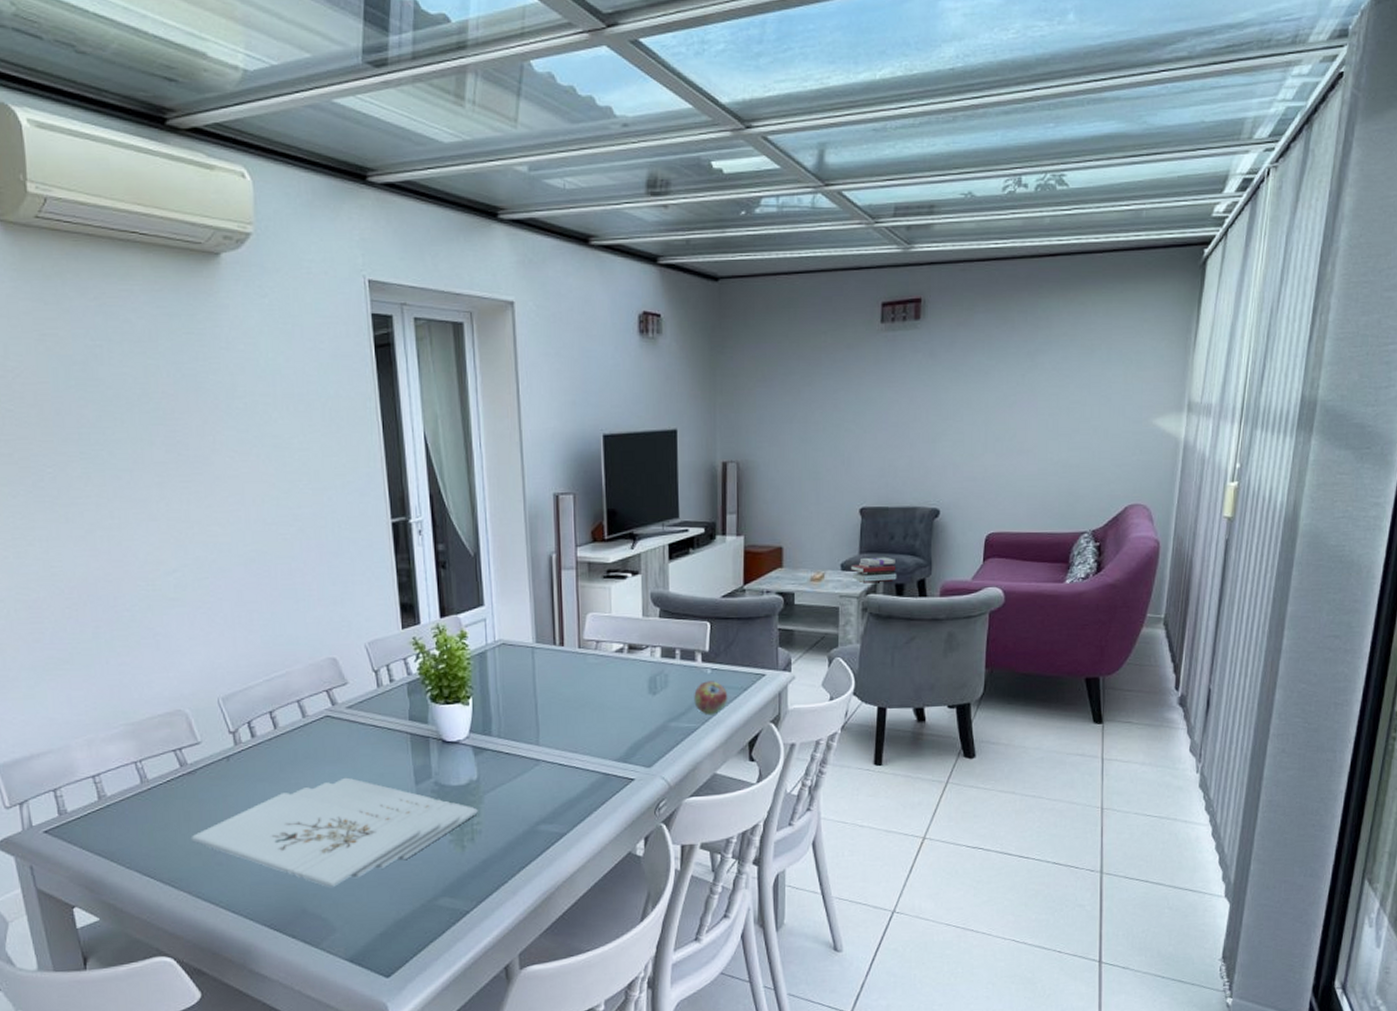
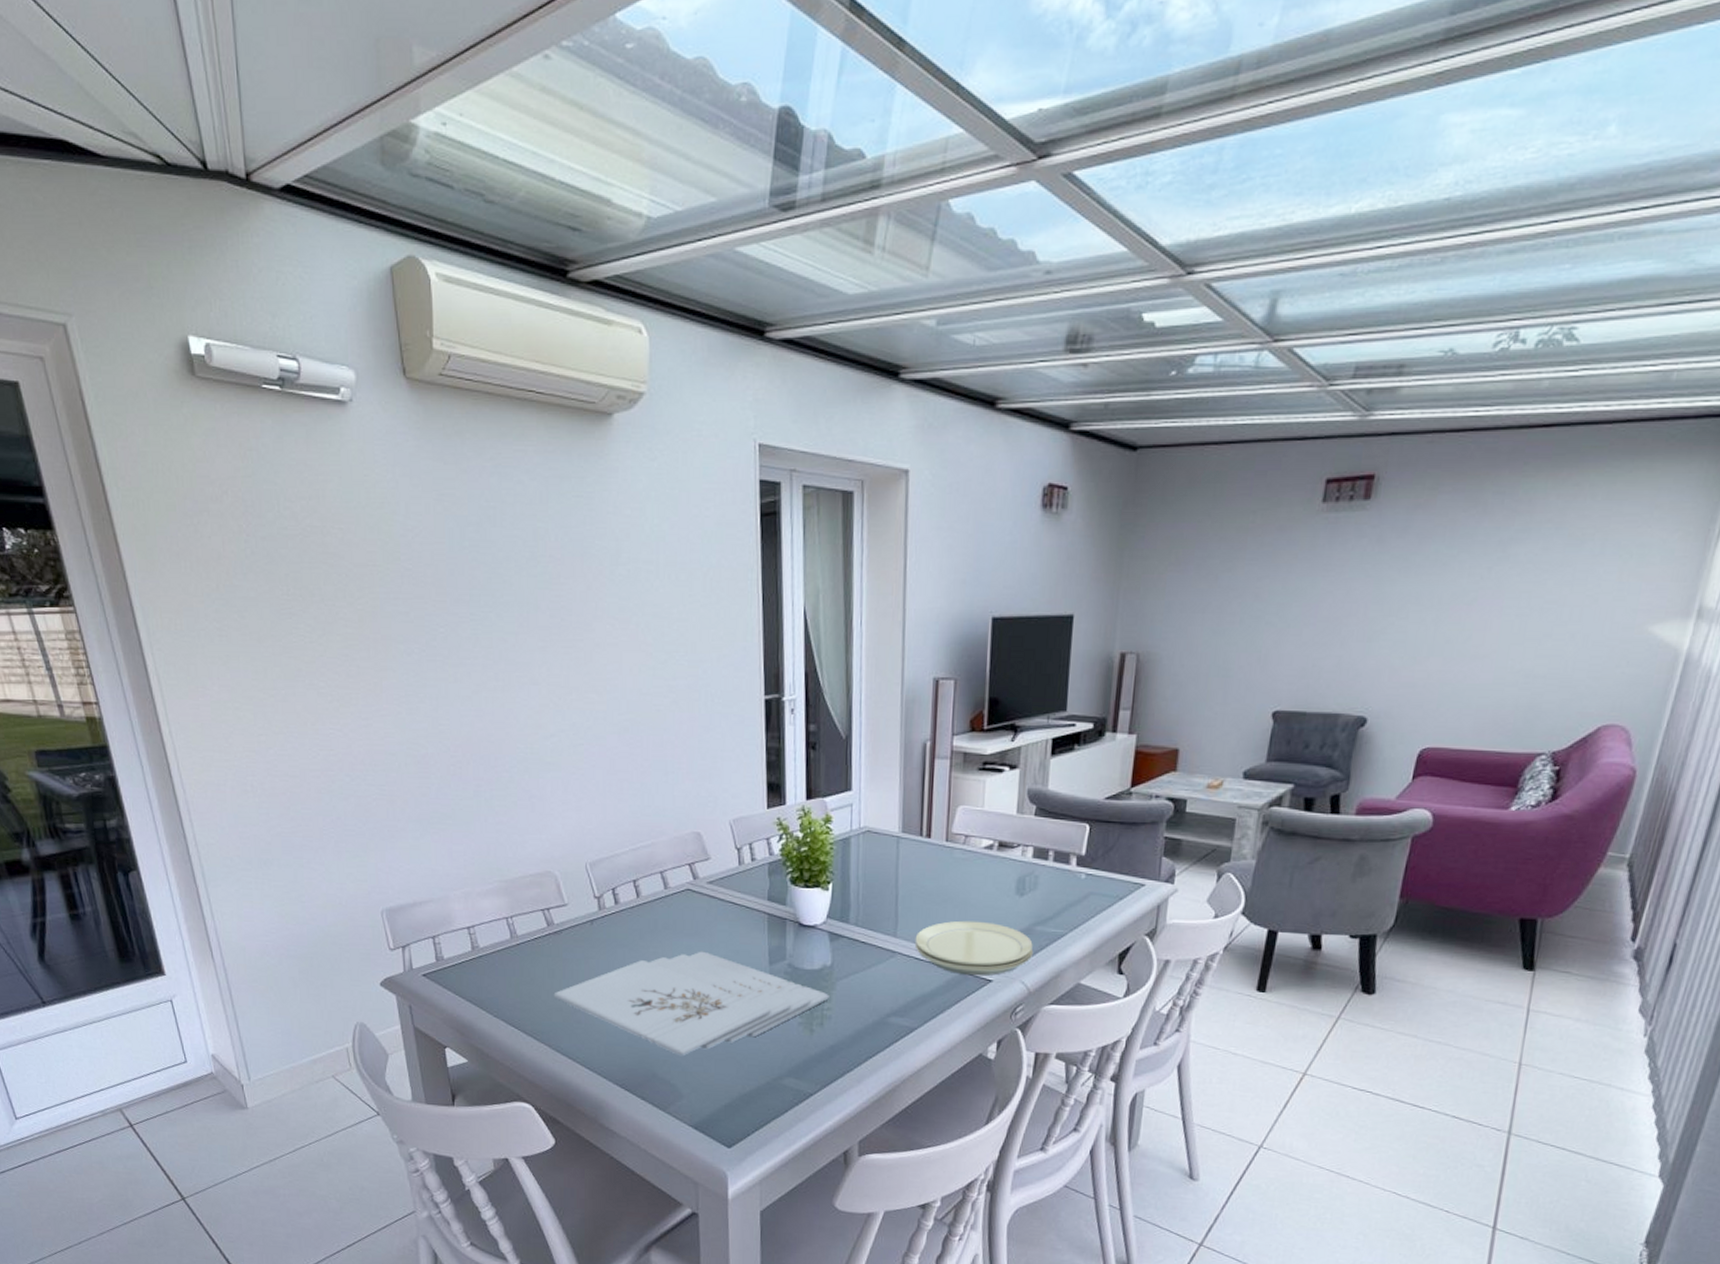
plate: none [557,722,671,777] -> present [914,920,1034,976]
fruit: present [694,681,728,715] -> none [1064,886,1102,923]
books: present [850,557,897,582] -> none [1253,766,1308,794]

